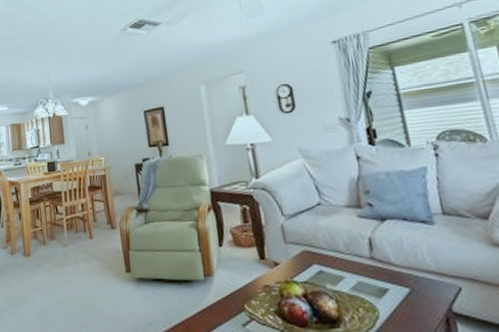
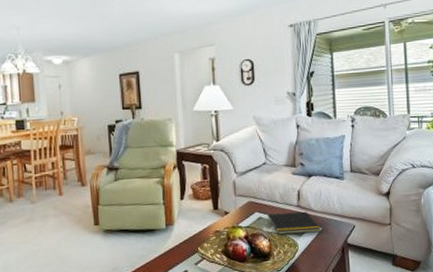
notepad: none [330,265,410,295] -> present [267,211,321,235]

